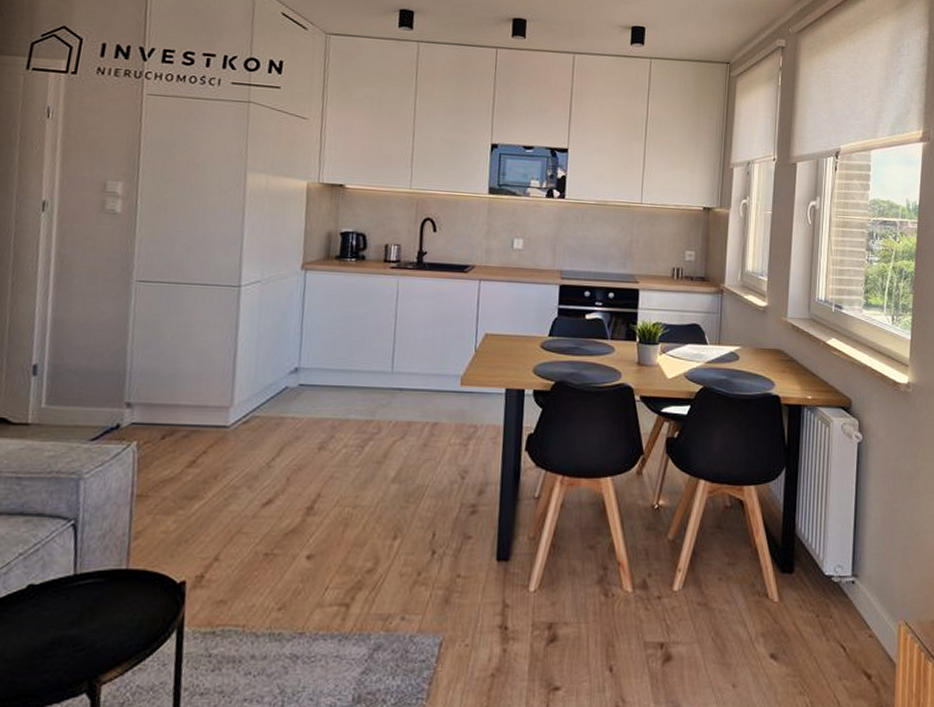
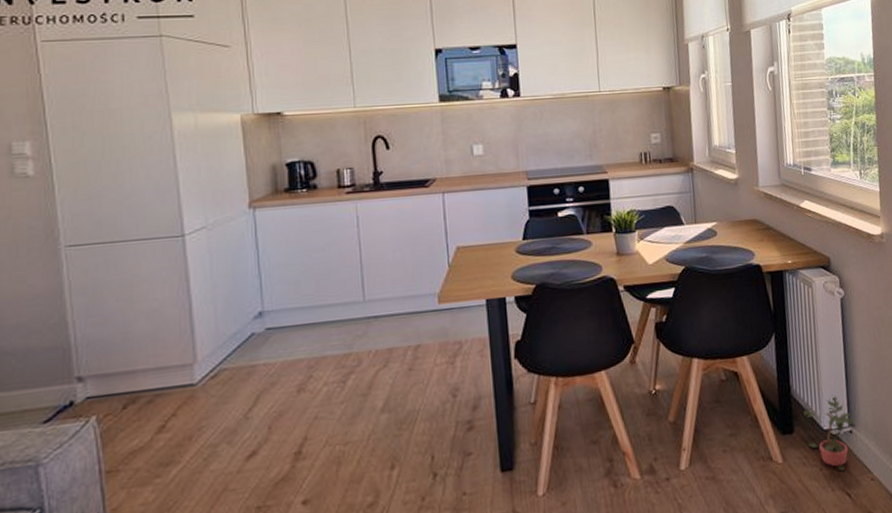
potted plant: none [806,541,857,622] -> present [802,395,854,472]

